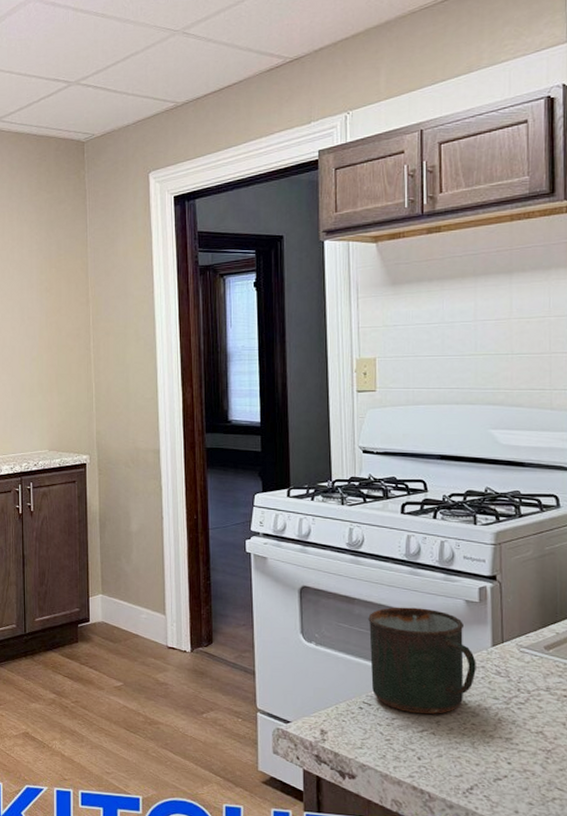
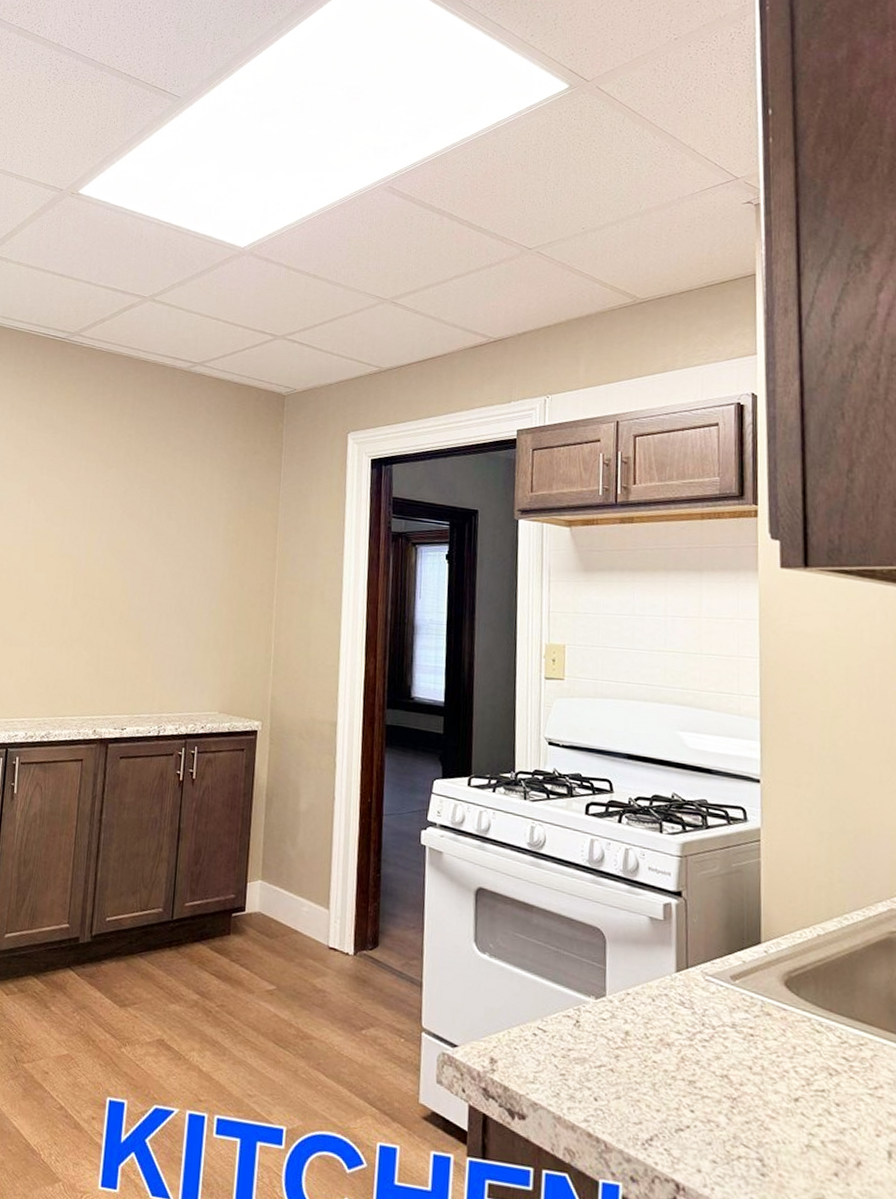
mug: present [368,607,476,714] -> none [547,919,659,1047]

